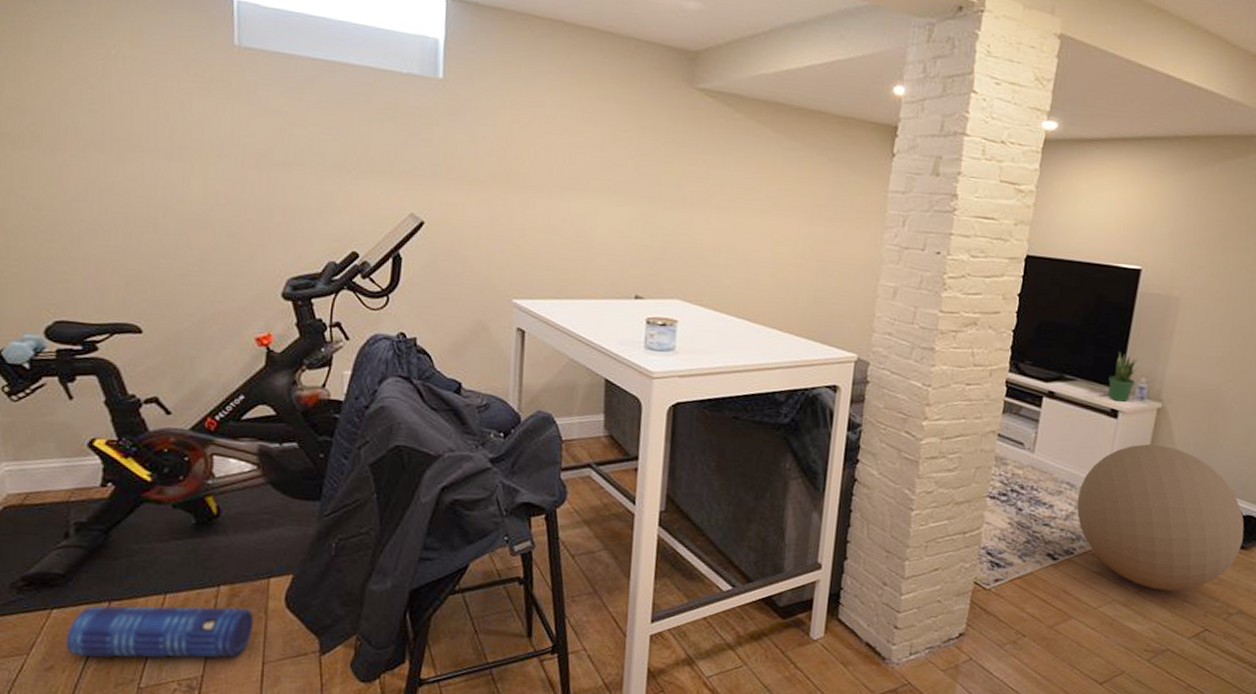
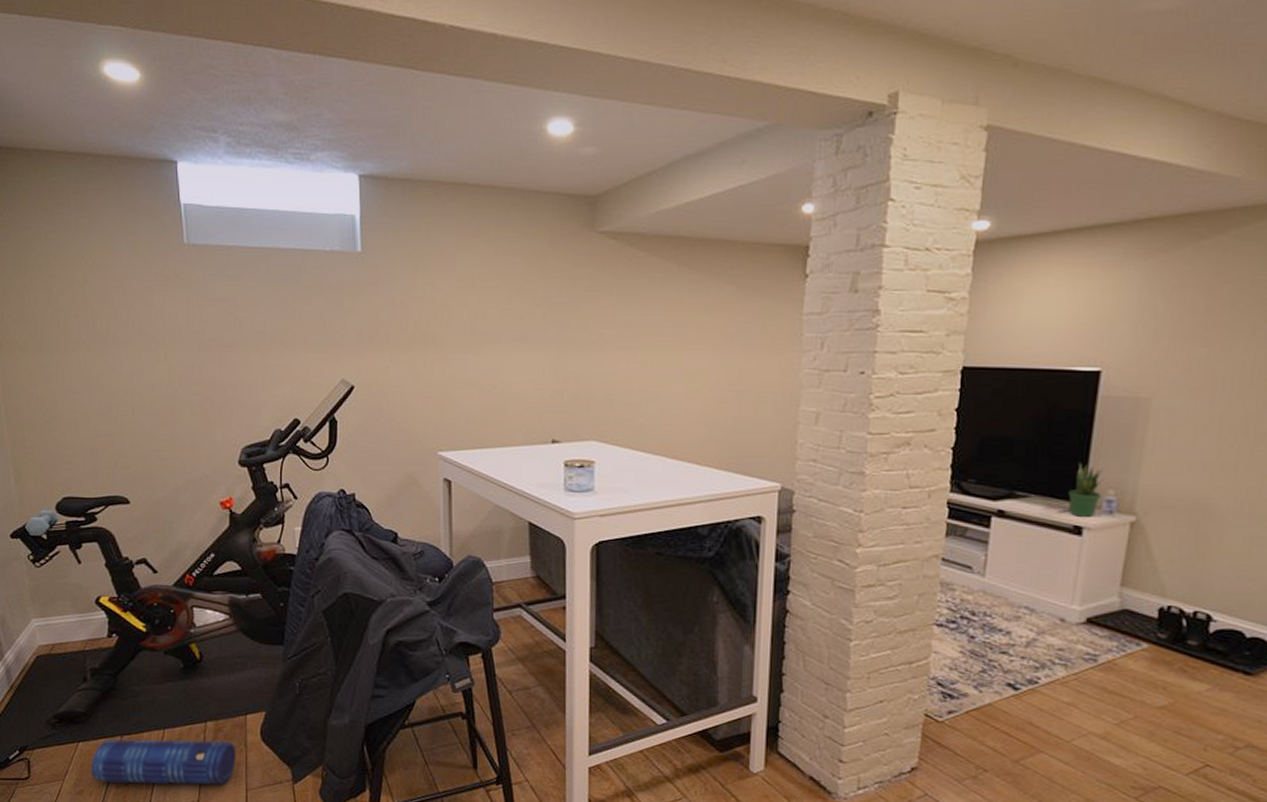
exercise ball: present [1076,444,1245,591] -> none [1038,562,1250,723]

